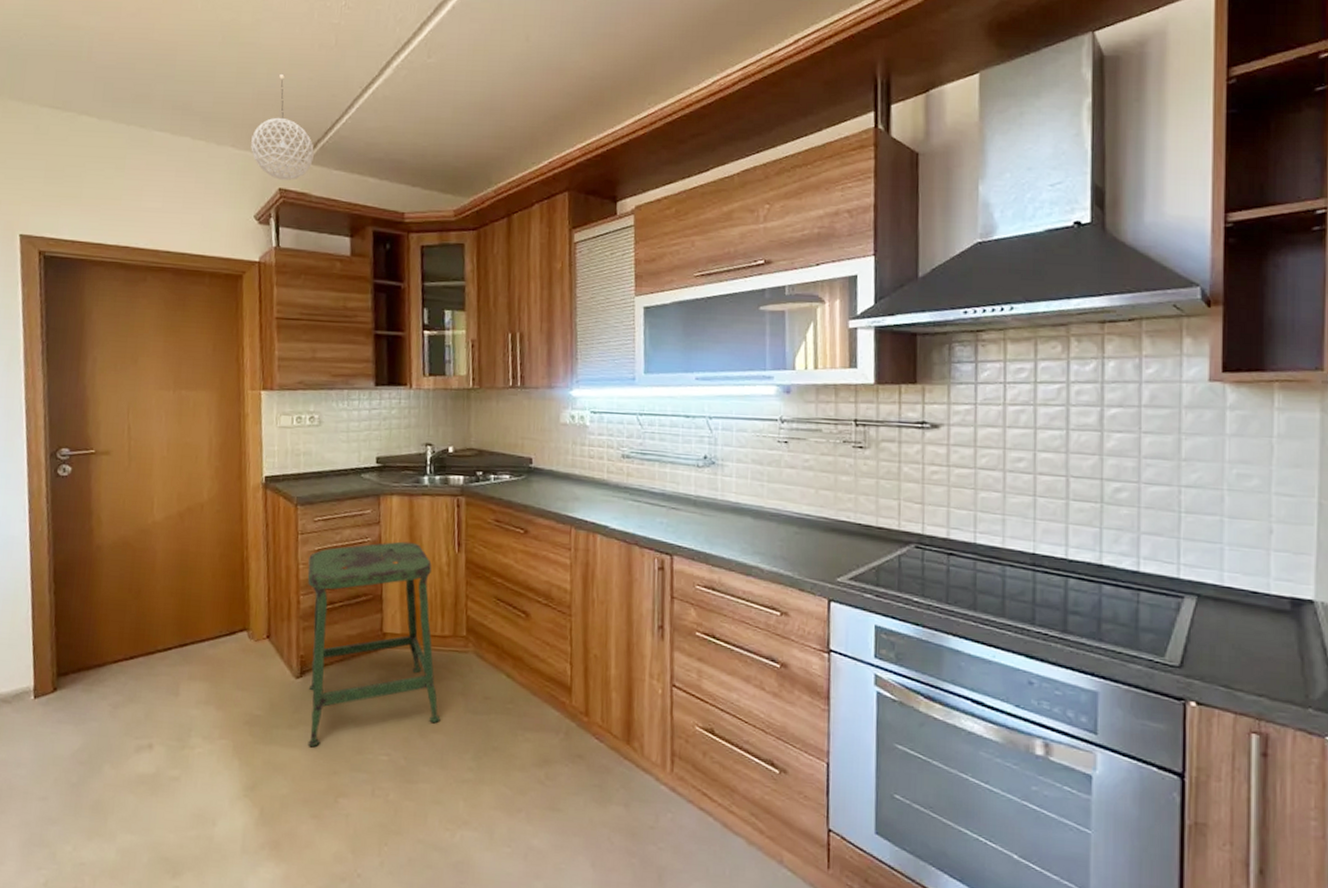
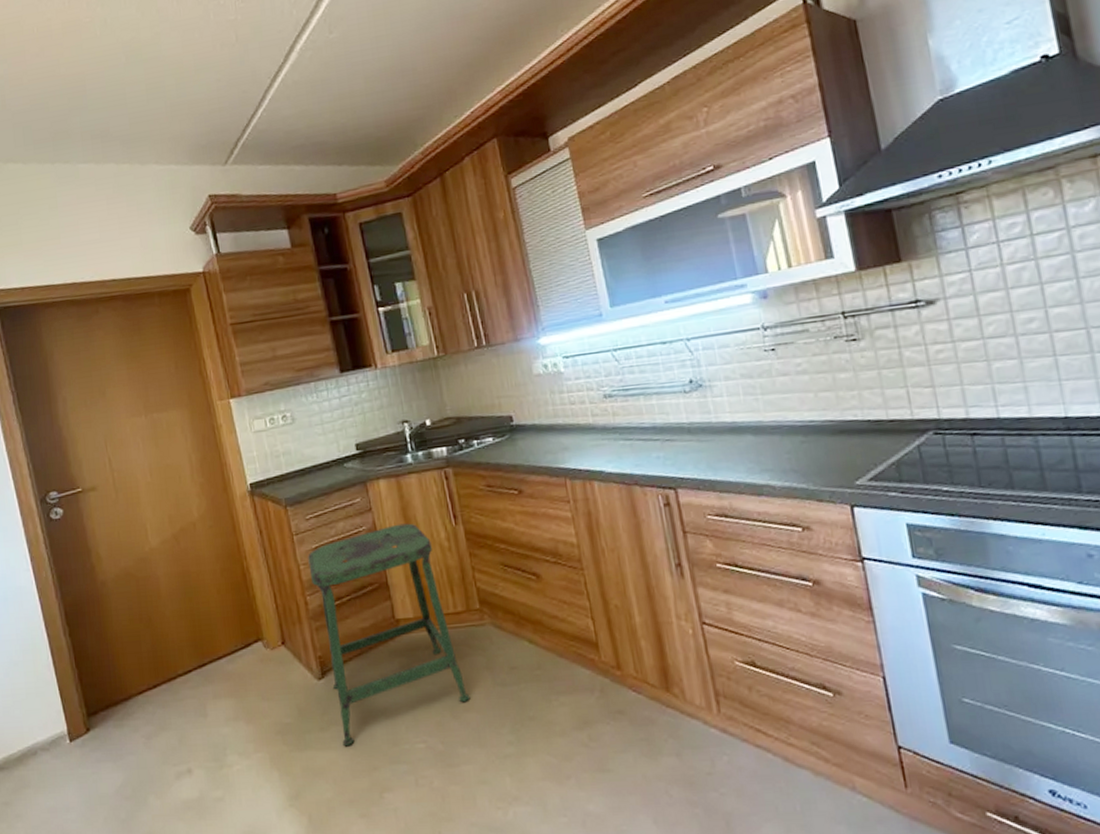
pendant light: present [251,73,314,180] -> none [173,81,237,187]

